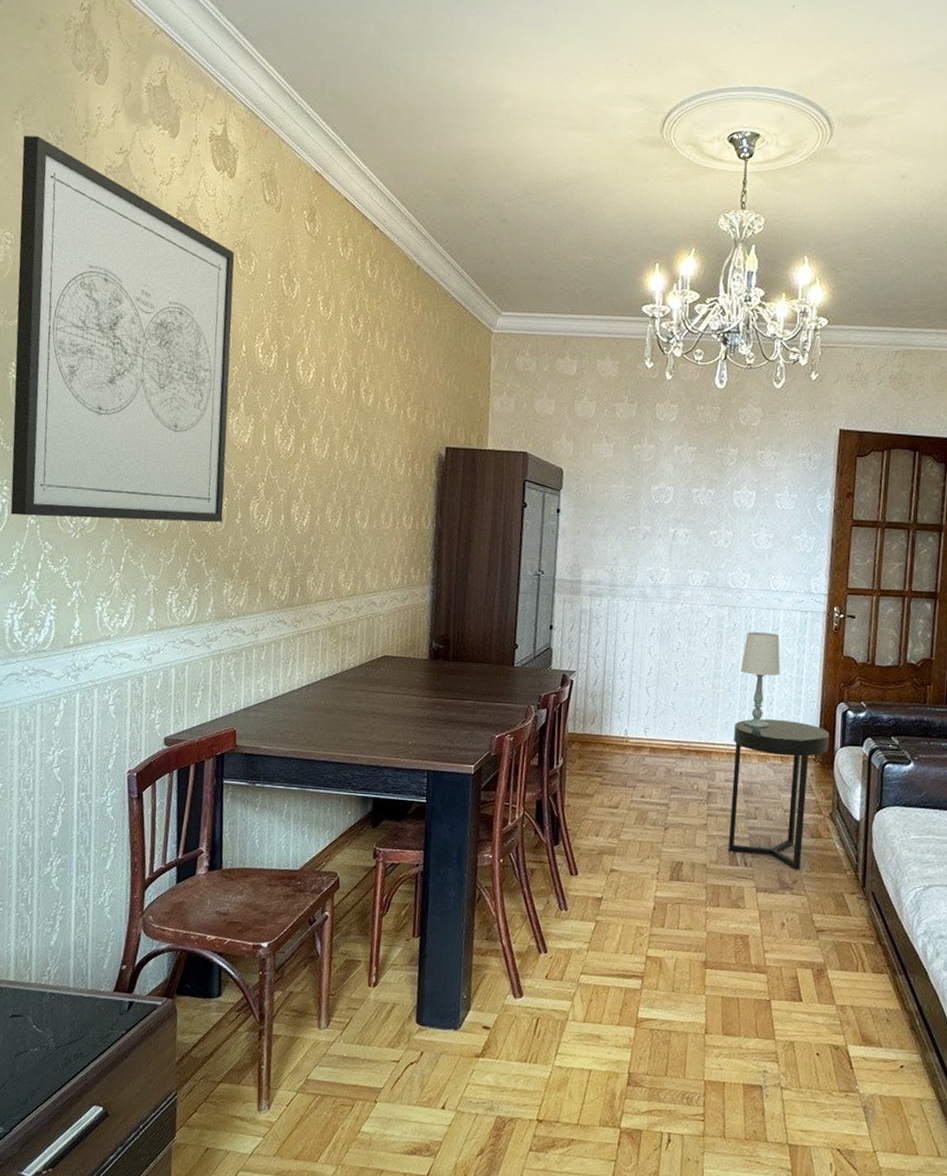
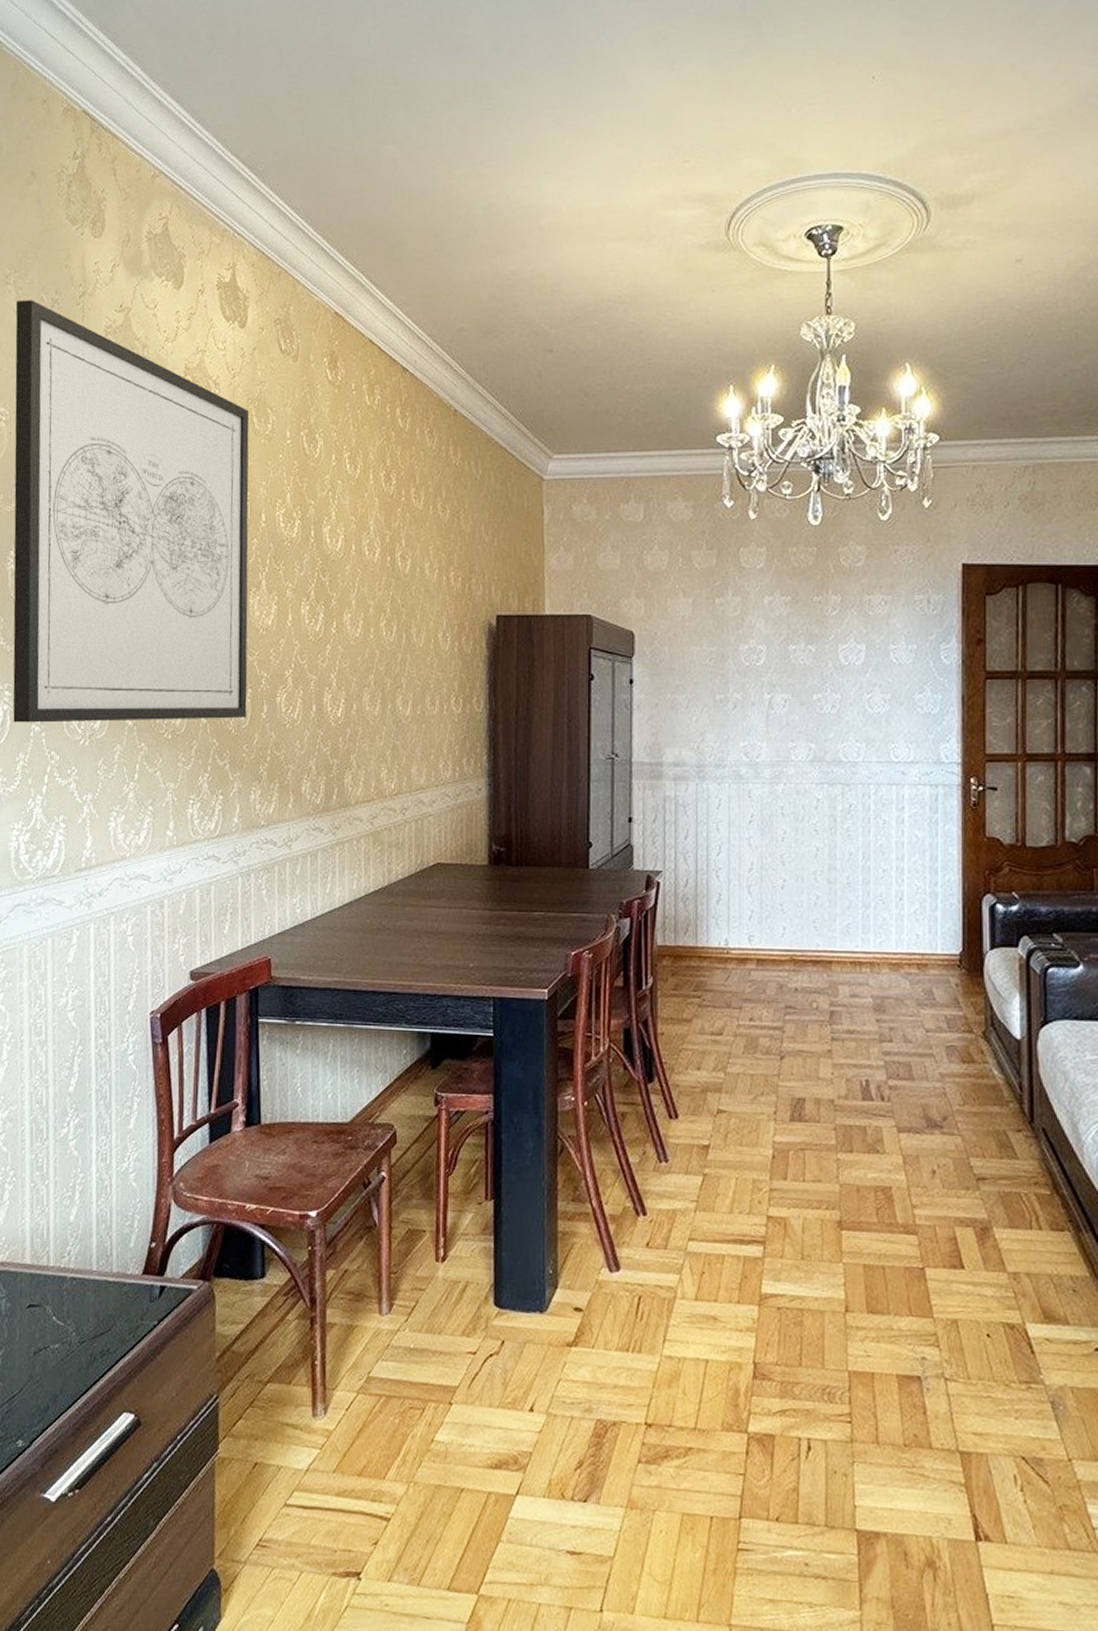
side table: present [728,719,829,870] -> none [858,919,976,1104]
table lamp: present [741,632,781,728] -> none [861,813,909,930]

